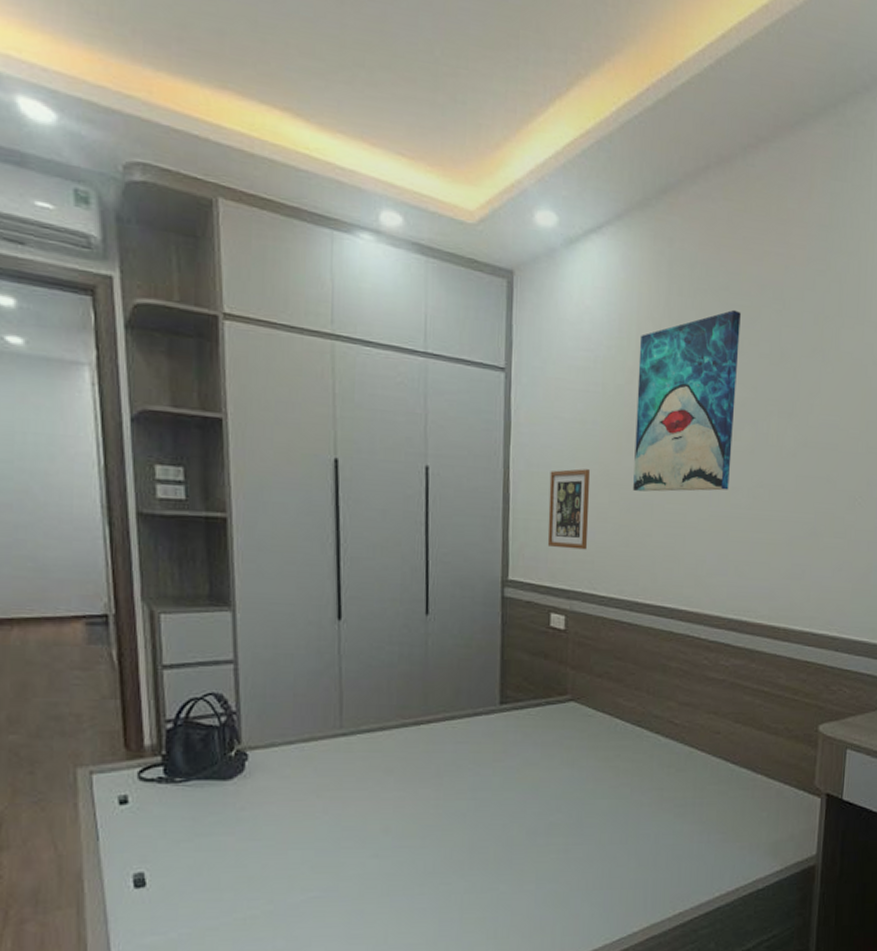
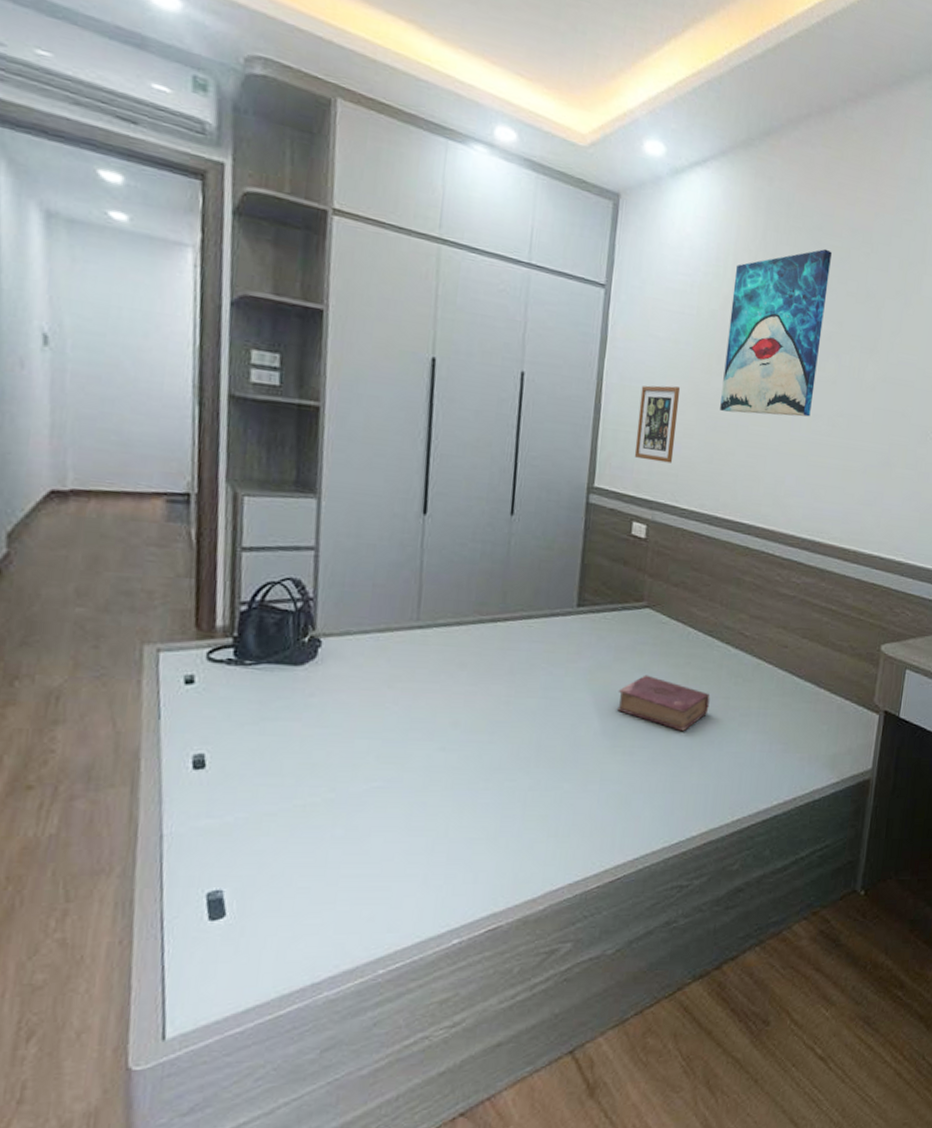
book: none [547,770,643,827] -> present [616,675,711,732]

